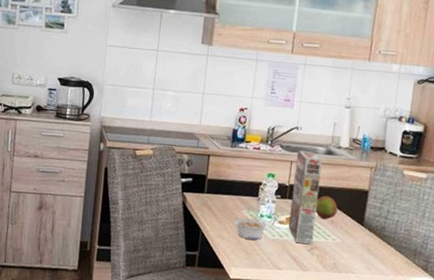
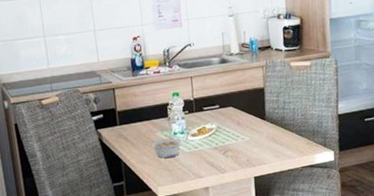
cereal box: present [289,150,323,244] -> none [194,64,225,150]
fruit: present [315,195,338,220] -> none [220,101,241,124]

